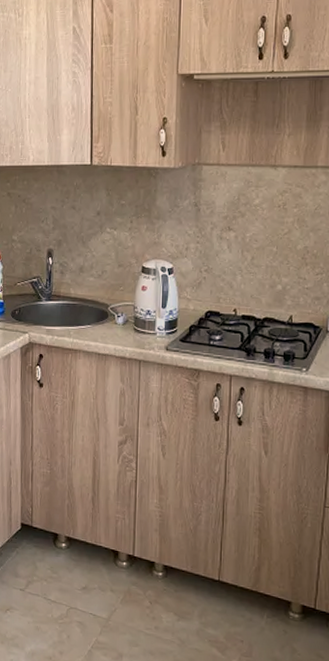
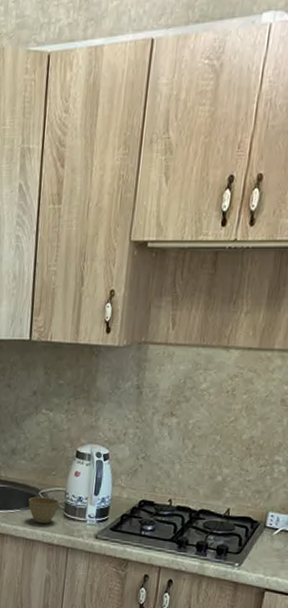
cup: none [99,312,129,338] -> present [28,496,59,524]

